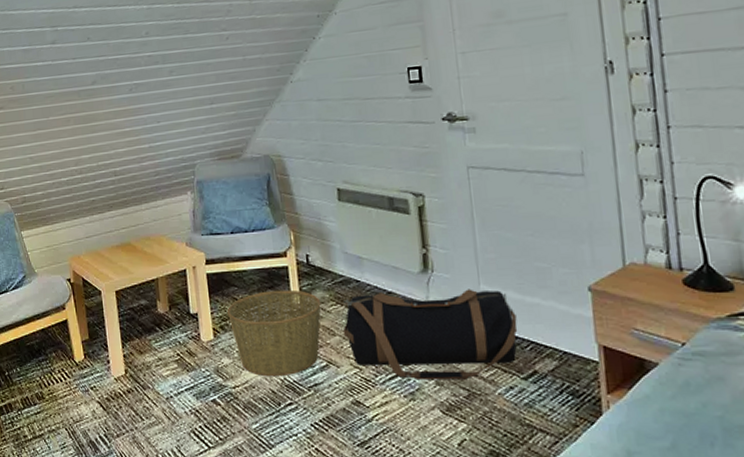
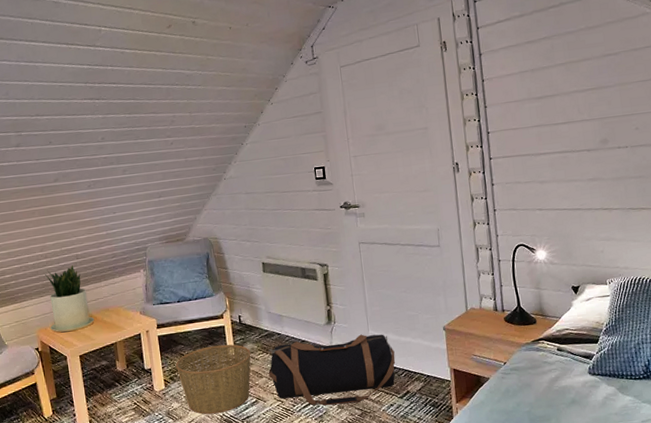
planter: none [80,182,134,263] -> present [45,264,95,333]

